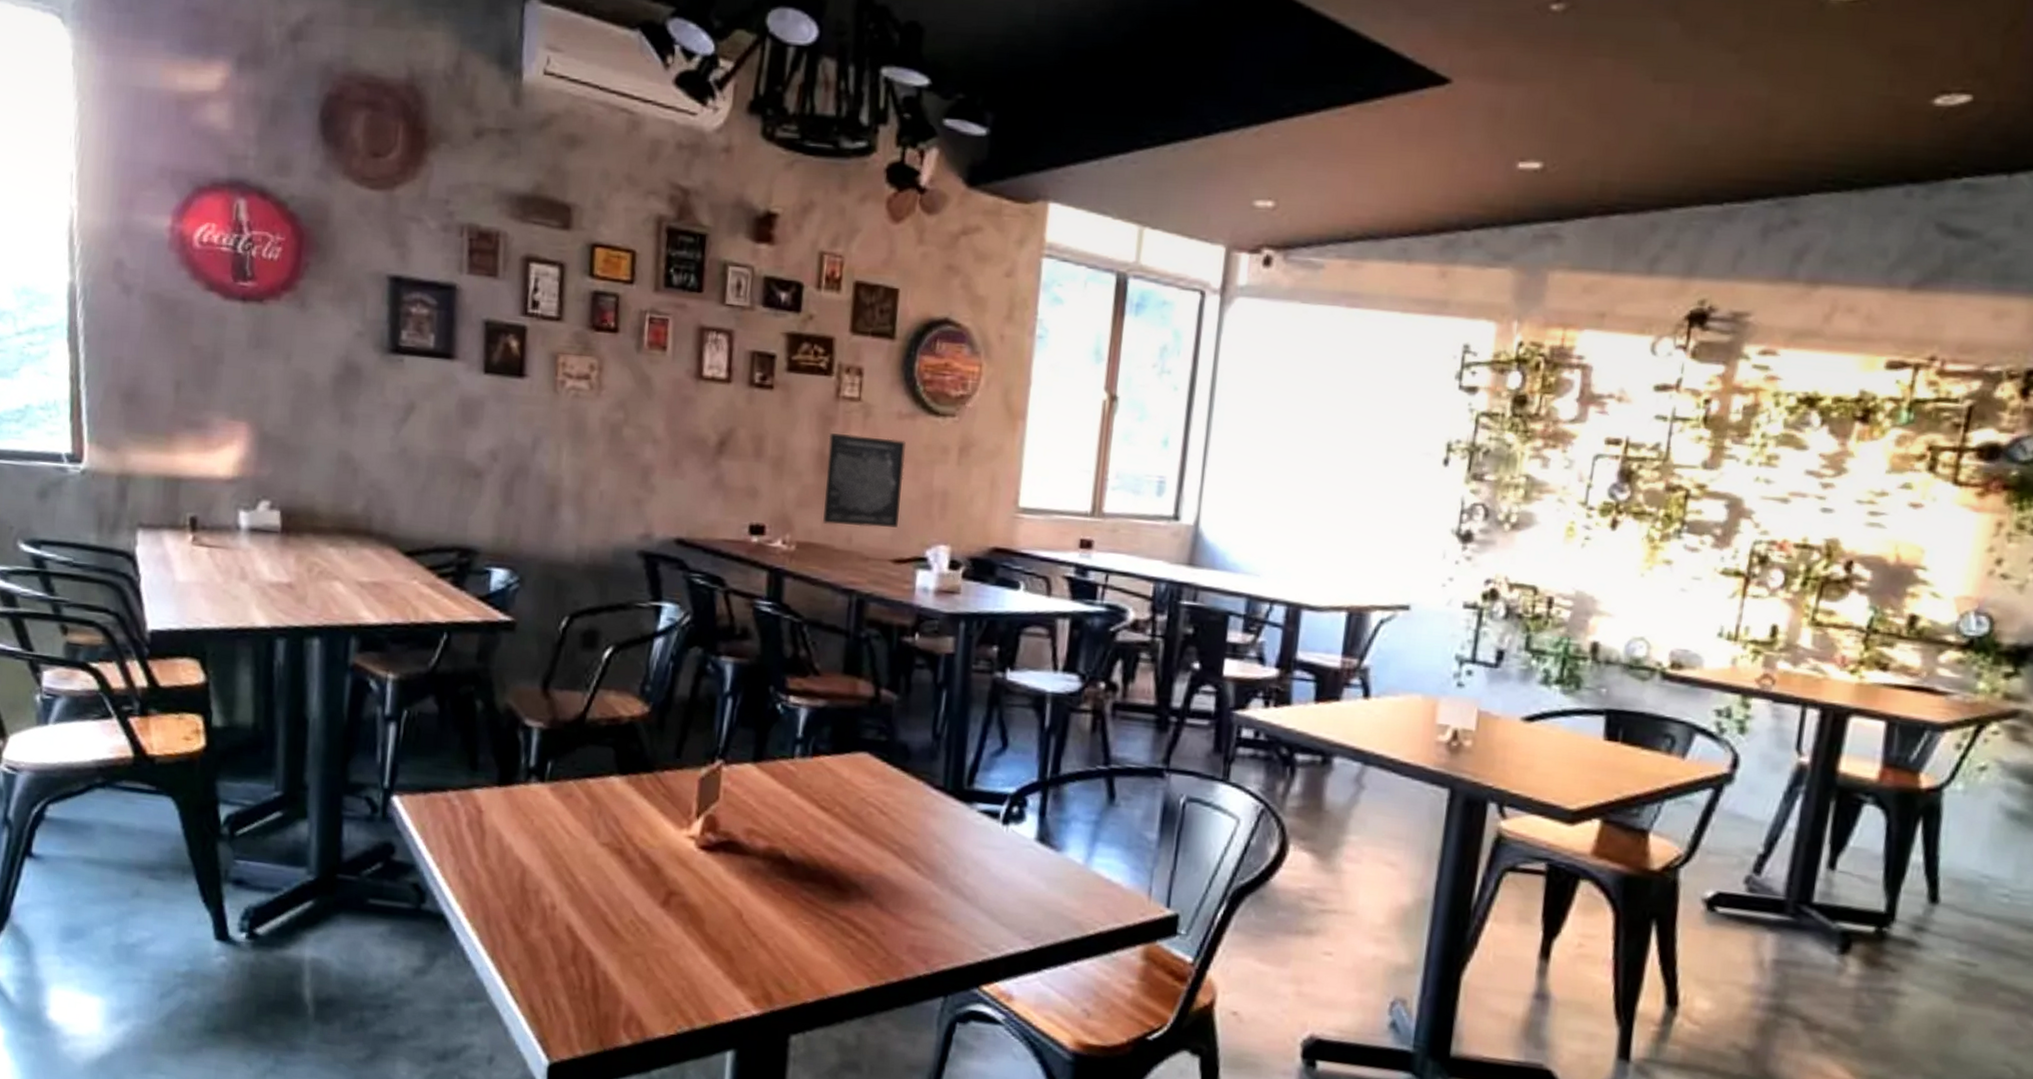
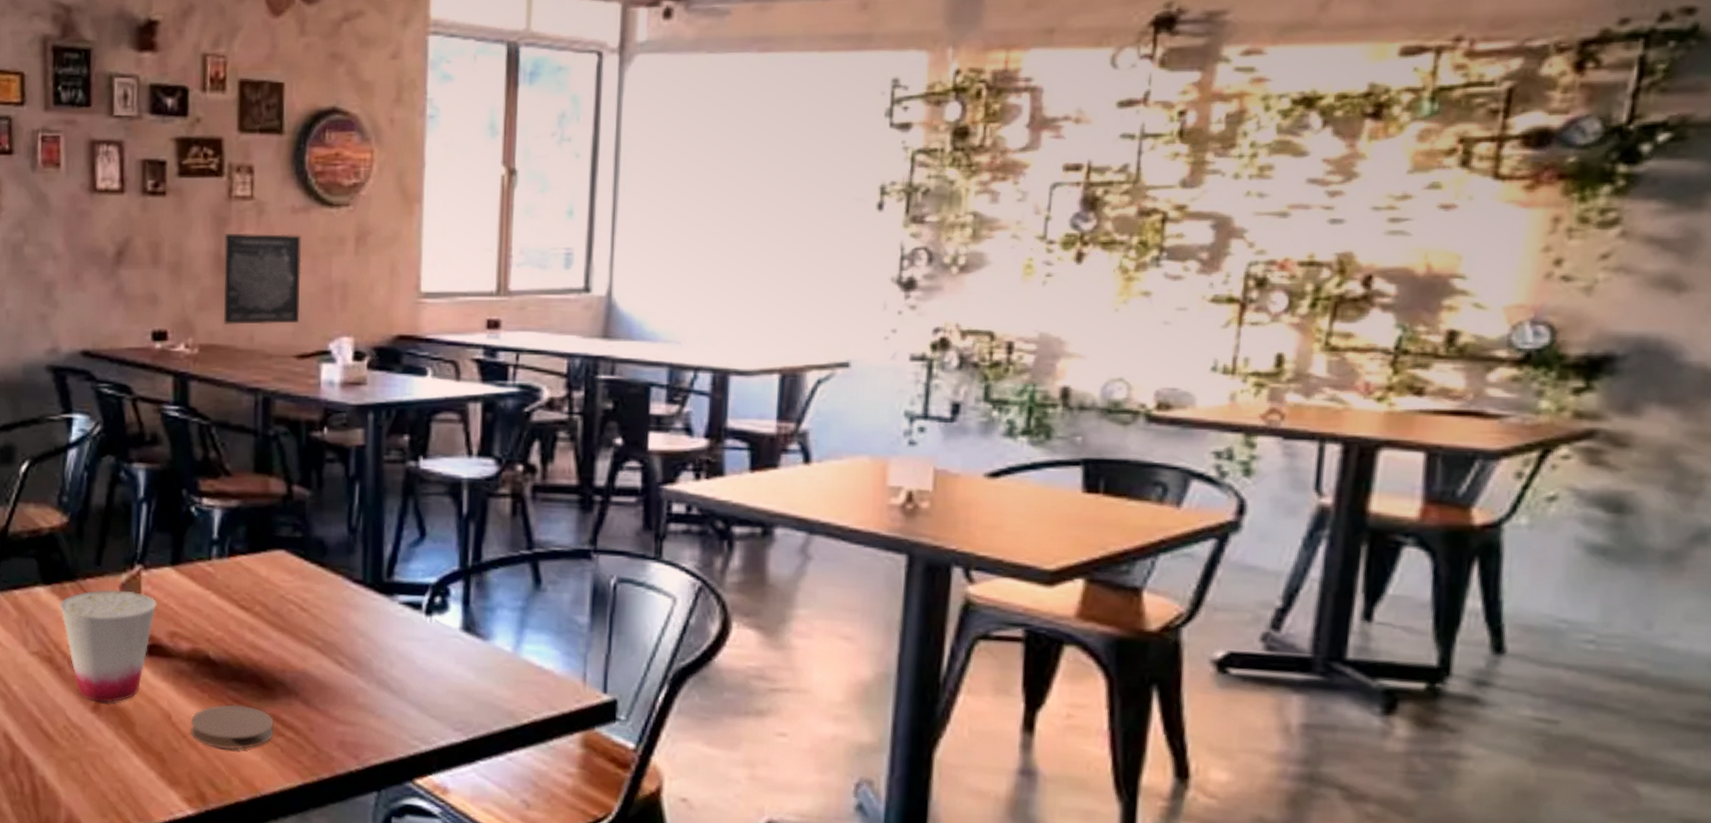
cup: none [635,782,735,899] -> present [60,589,156,703]
coaster: none [761,905,846,951] -> present [190,704,274,750]

